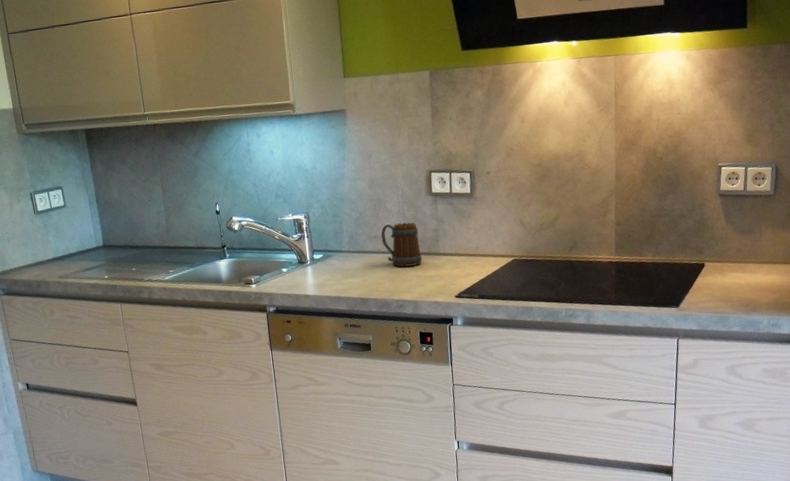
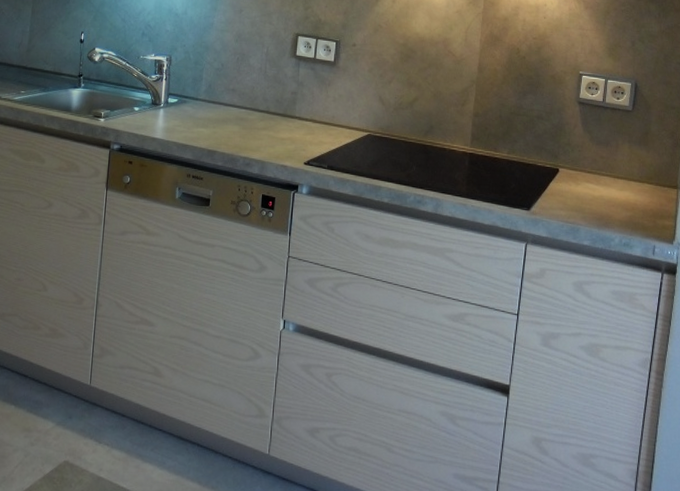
mug: present [381,222,422,267] -> none [239,79,277,125]

